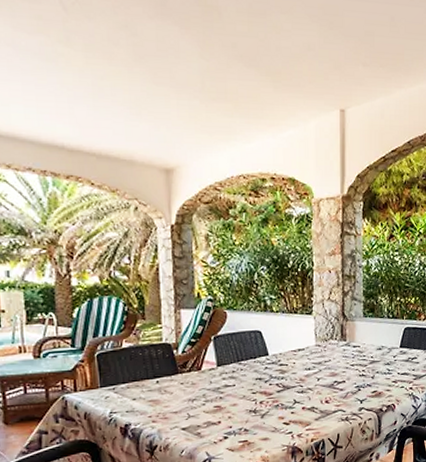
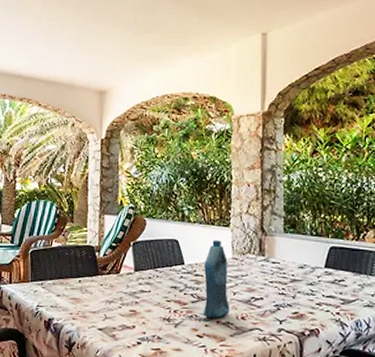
bottle: none [288,328,314,406] -> present [204,240,230,319]

